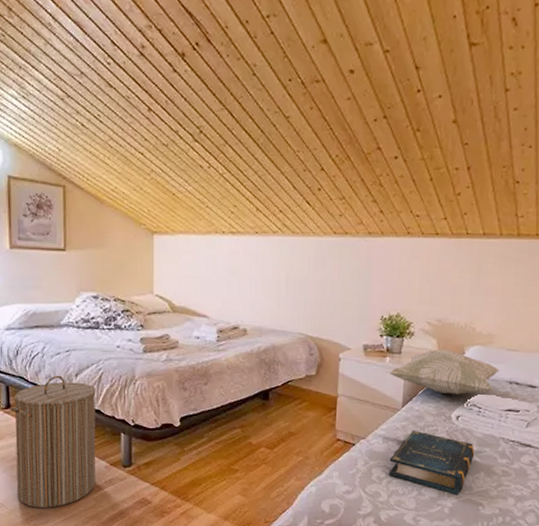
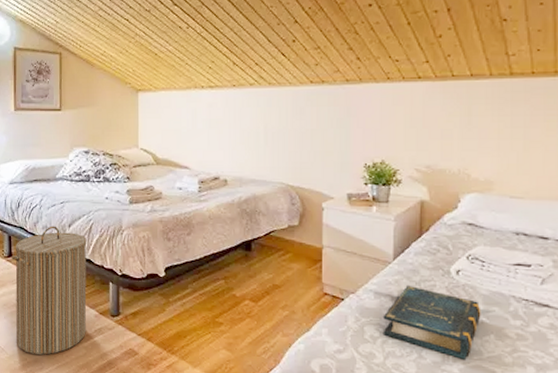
decorative pillow: present [389,349,500,395] -> none [377,197,503,247]

